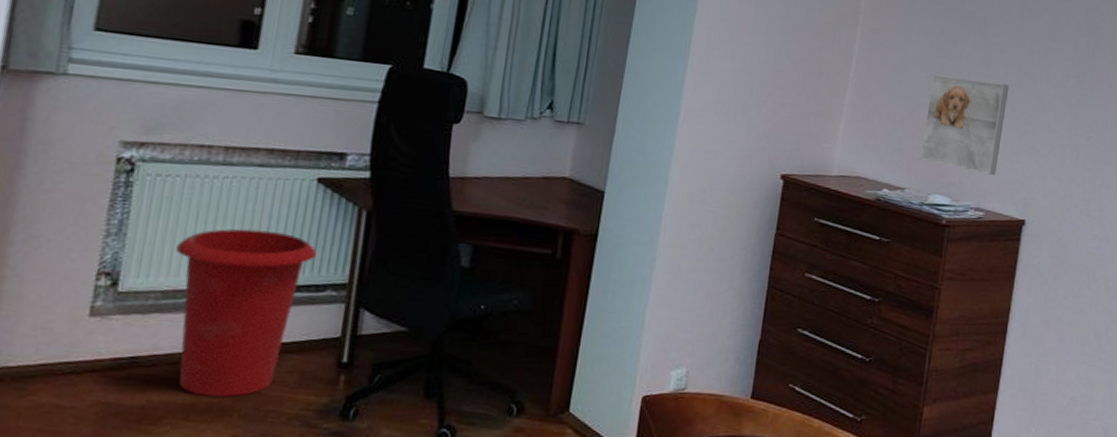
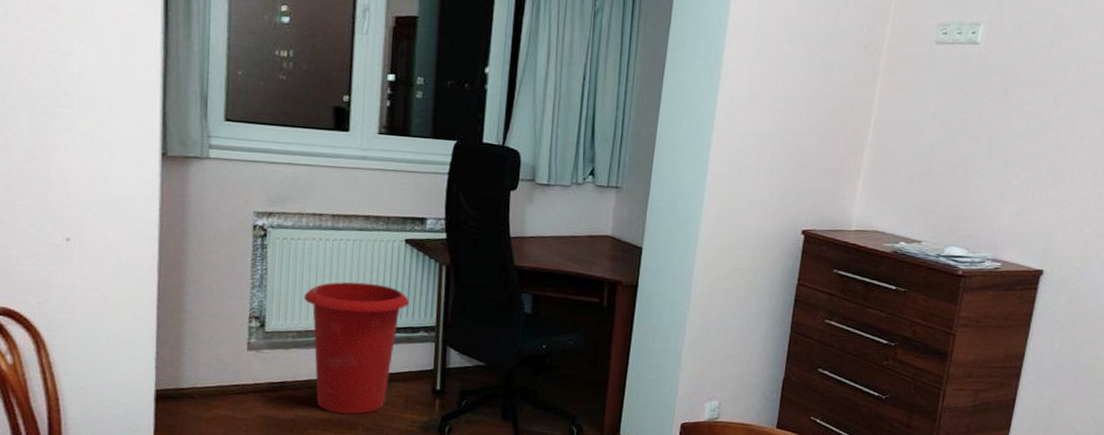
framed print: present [919,74,1009,175] -> none [936,130,1031,227]

